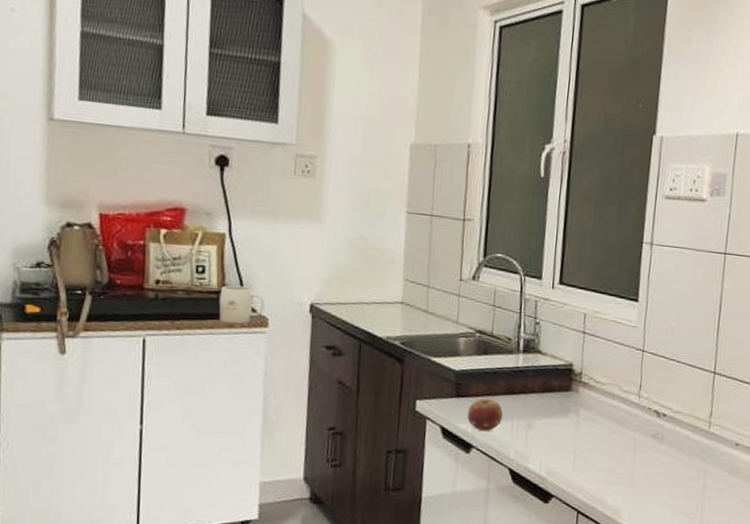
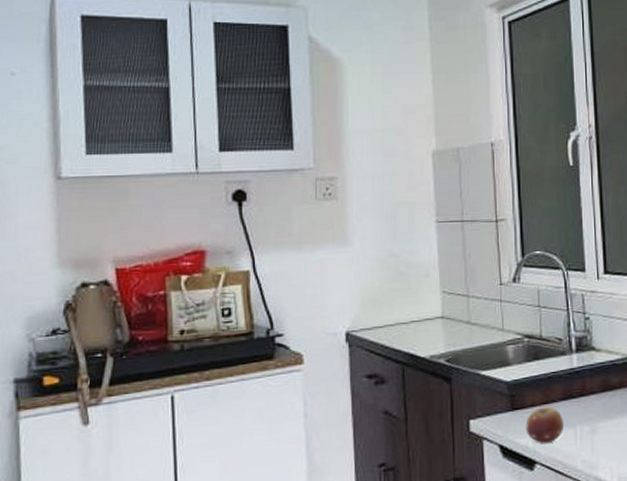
mug: present [219,285,265,324] -> none [249,323,298,366]

